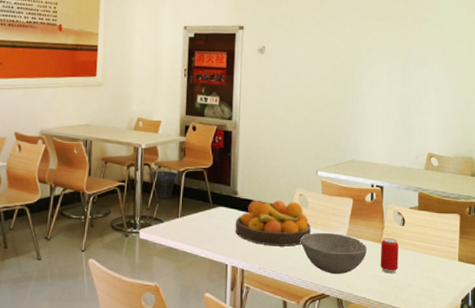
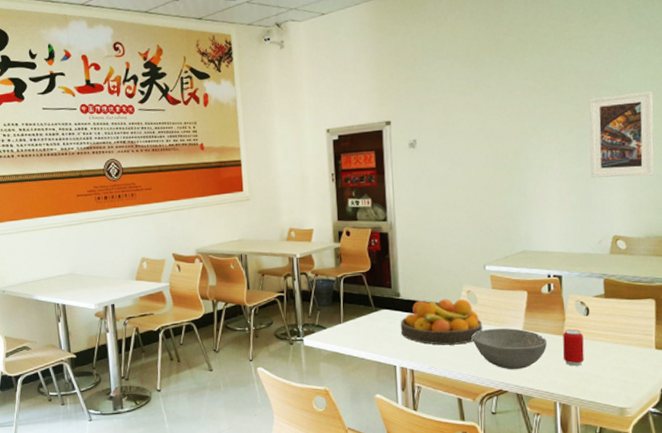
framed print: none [413,28,465,102] -> present [589,91,654,178]

